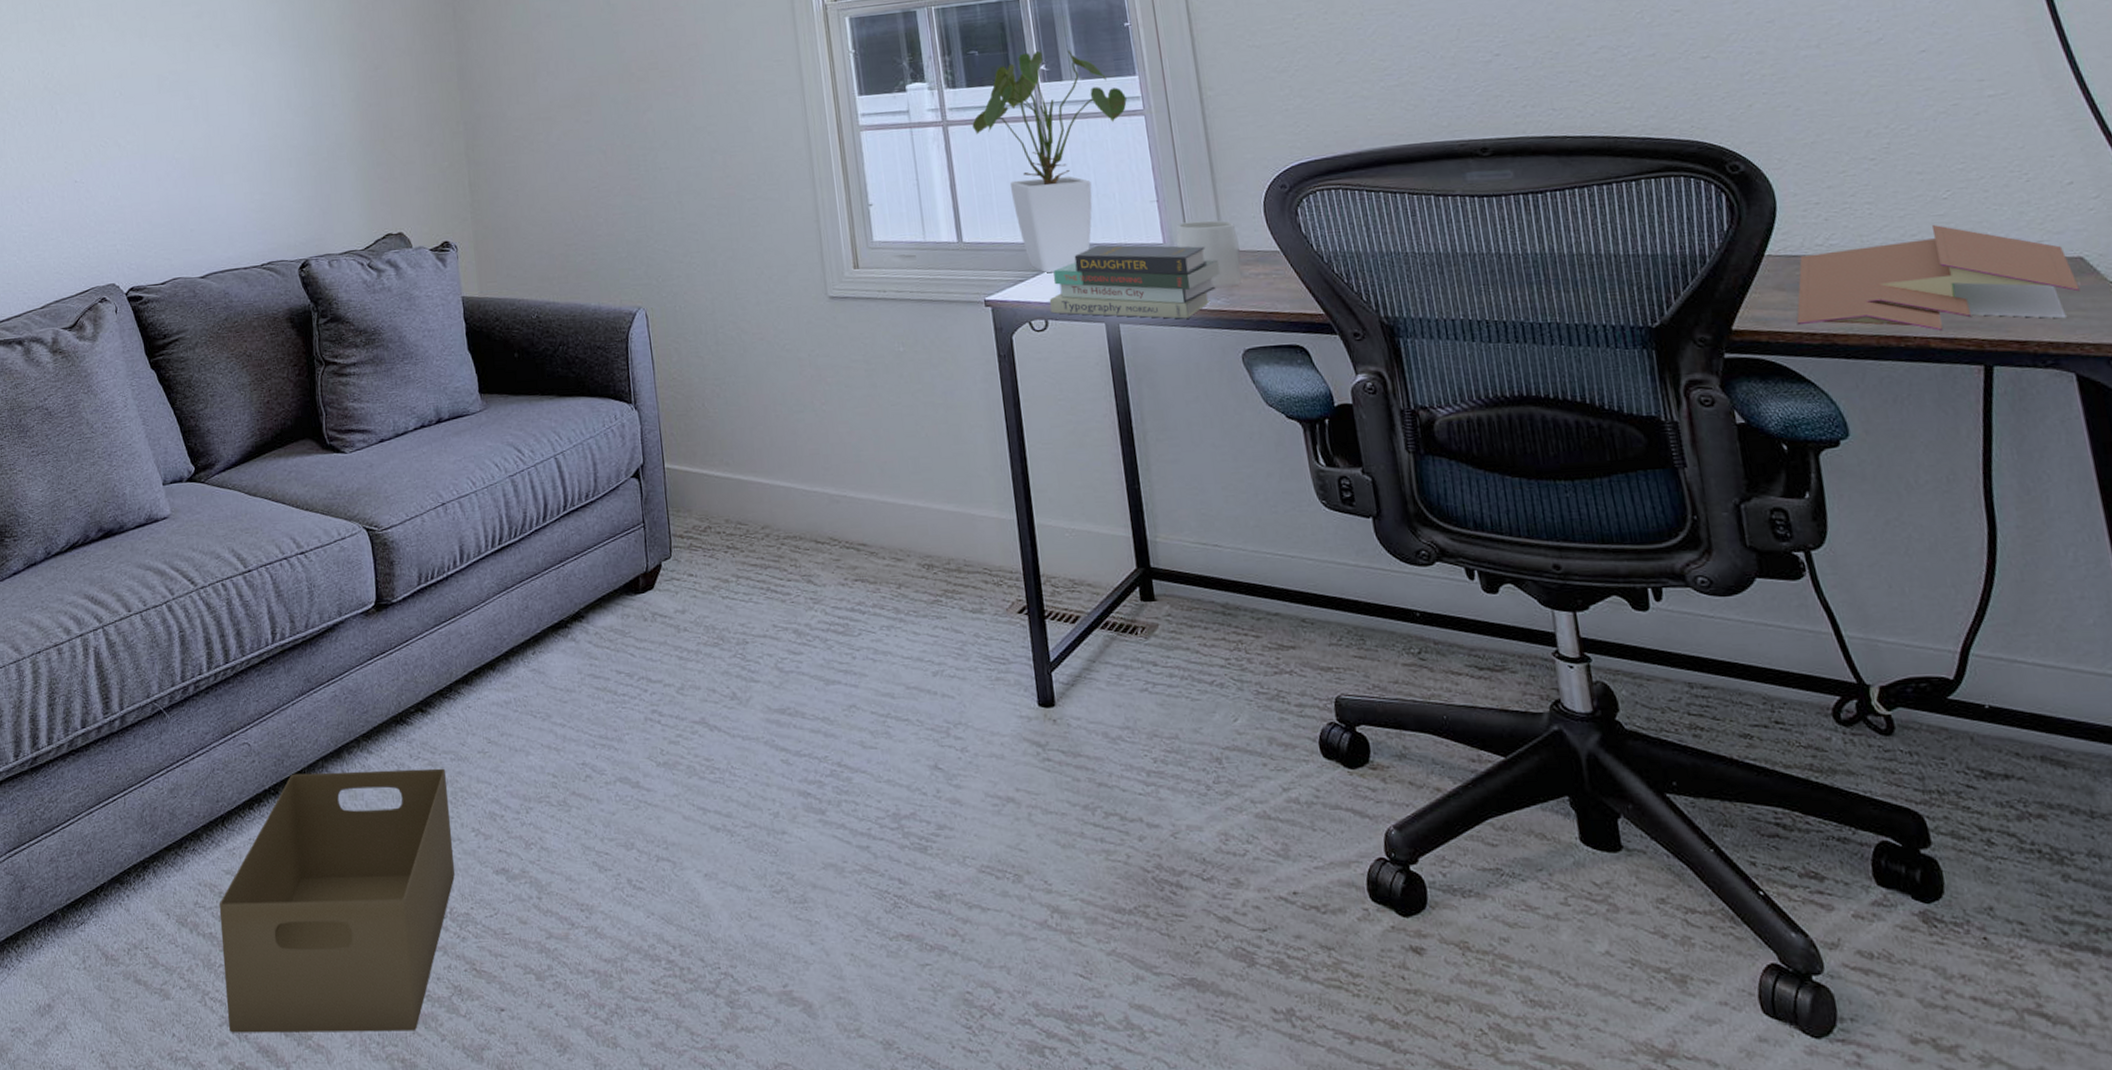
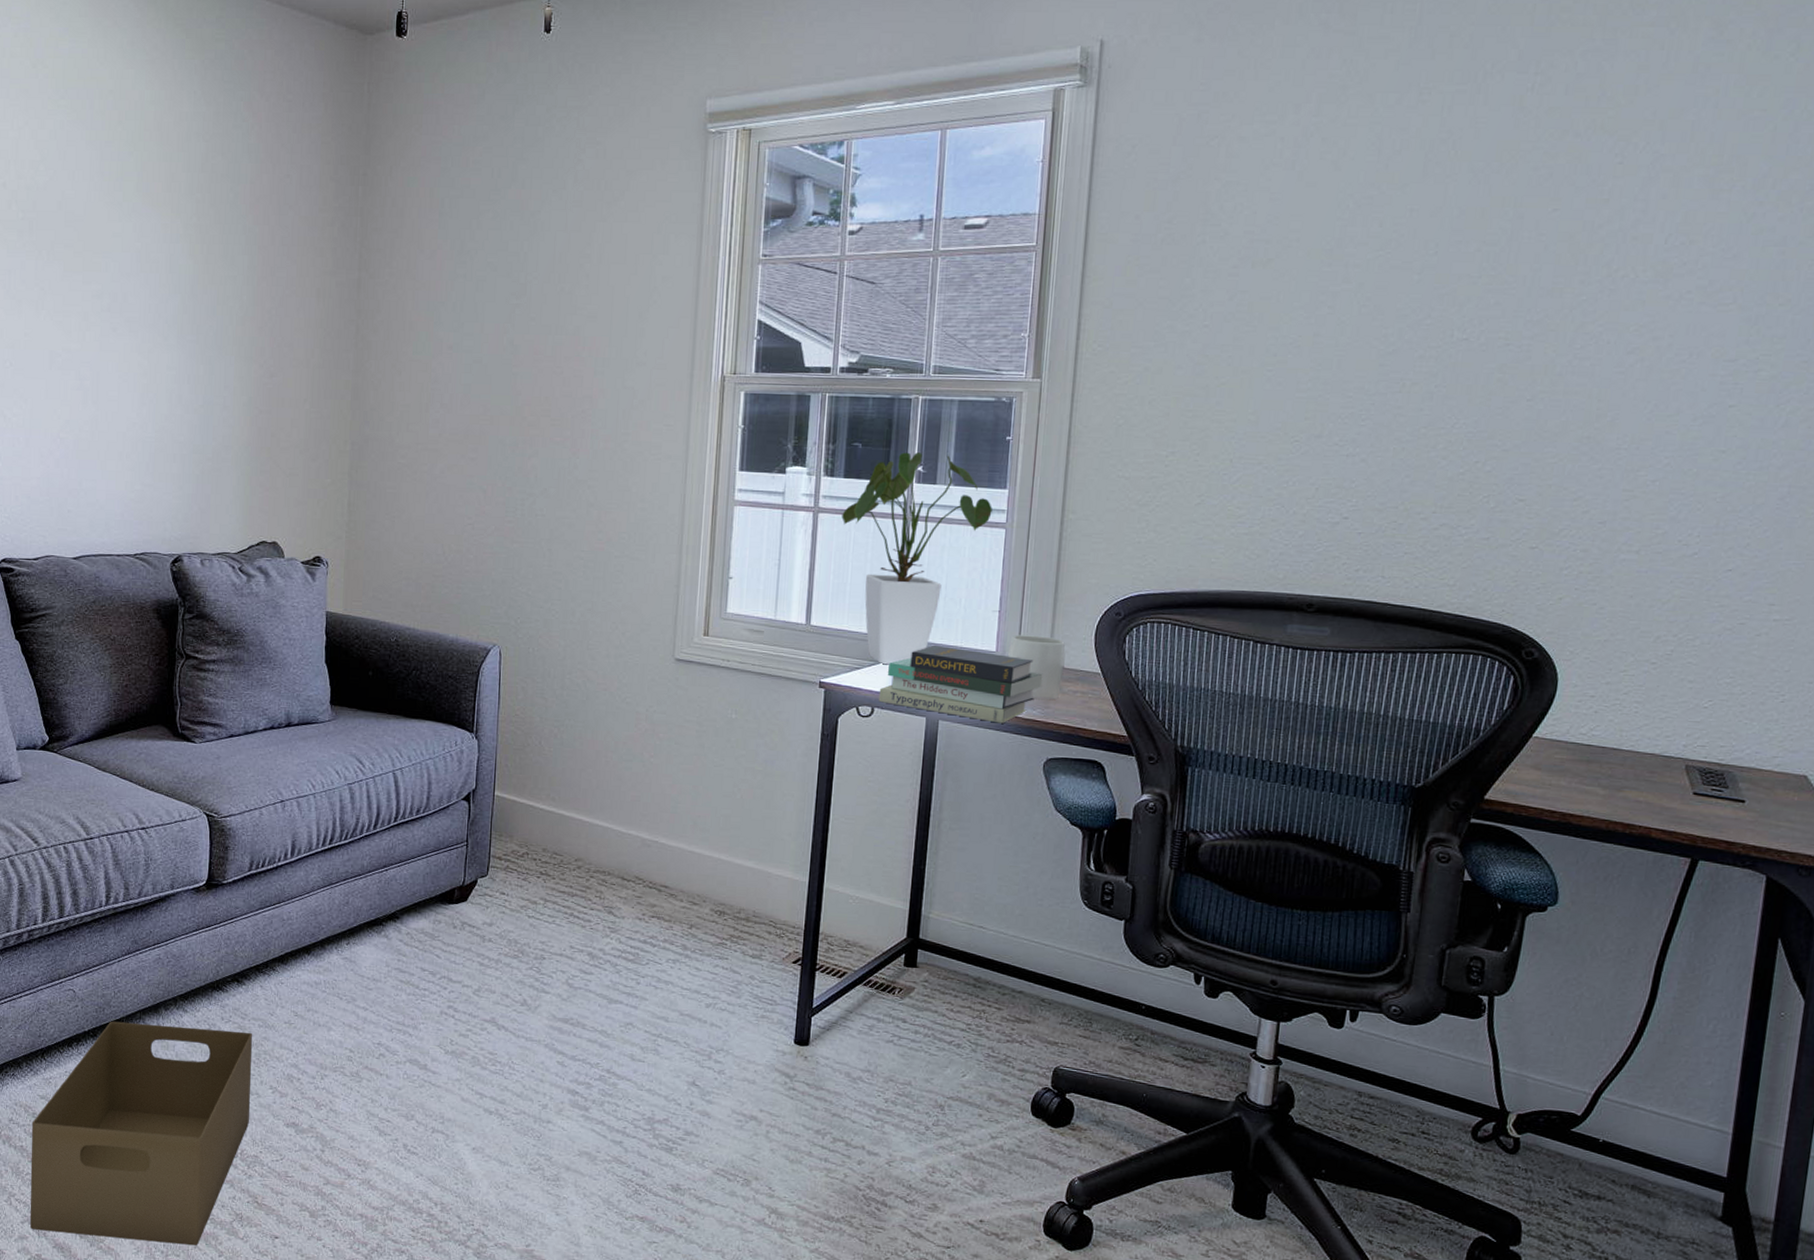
papers: present [1796,224,2080,331] -> none [1542,729,1795,827]

